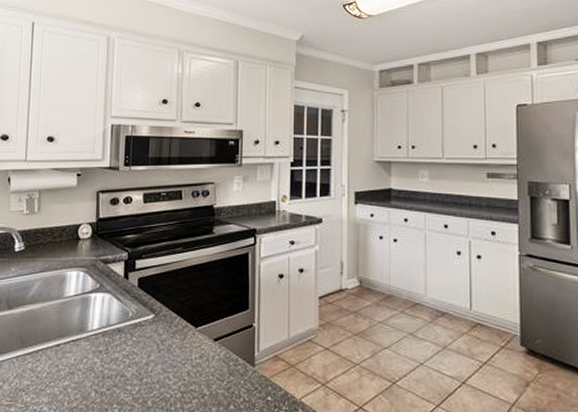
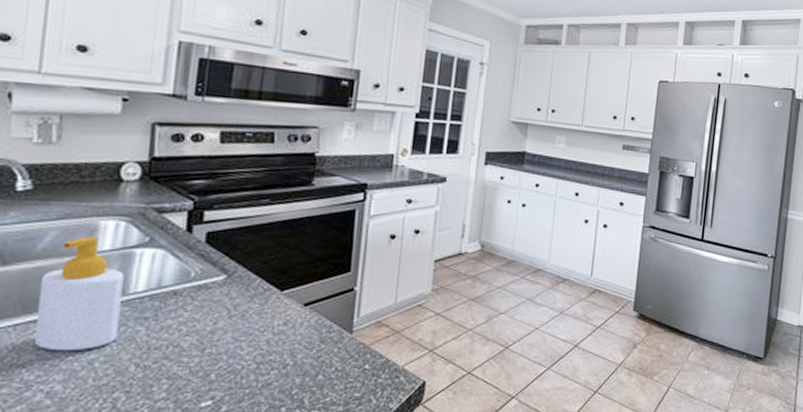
soap bottle: none [29,285,84,379] -> present [33,236,124,352]

